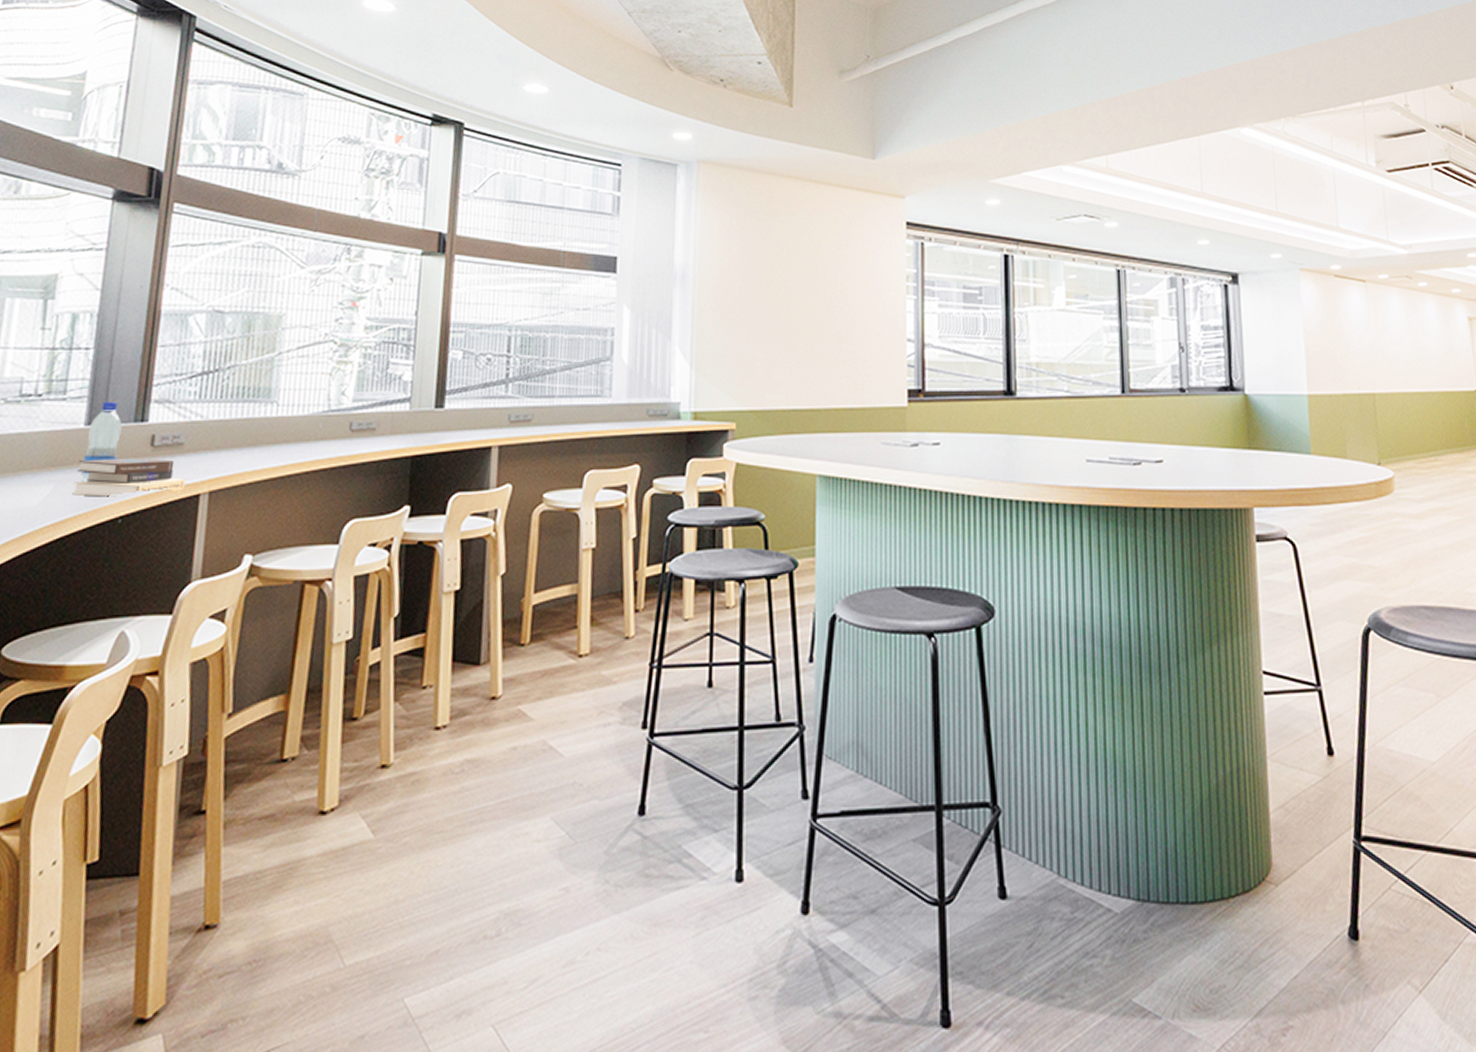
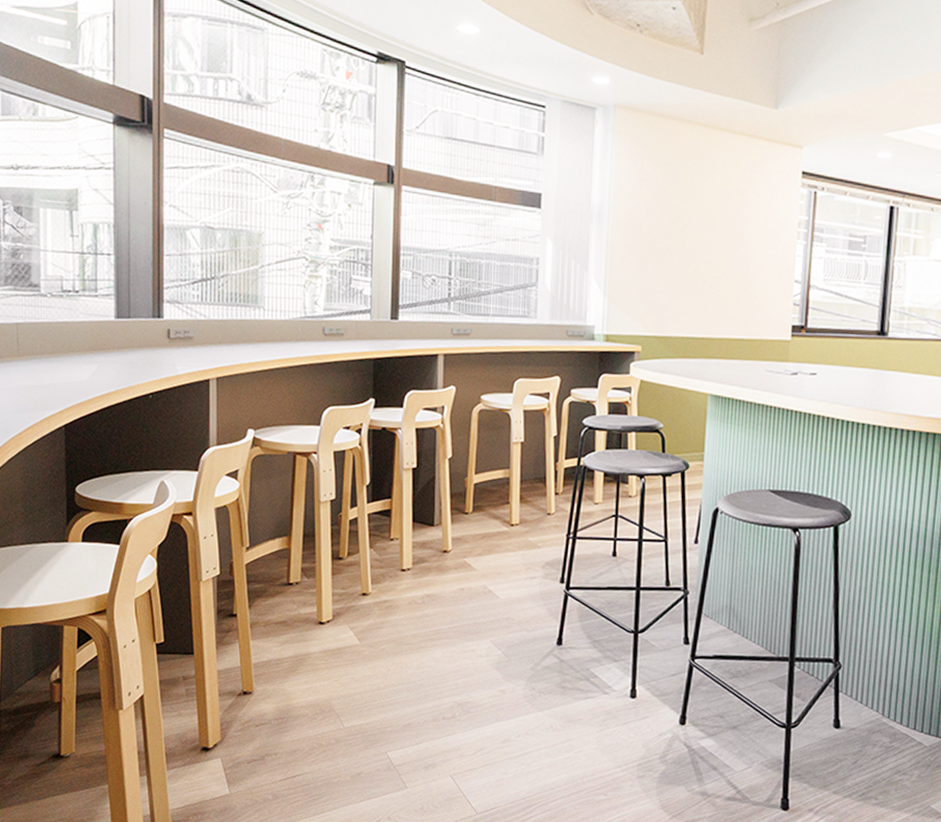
books: present [72,458,186,497] -> none [112,346,198,378]
bottle: present [80,402,122,483] -> none [117,300,144,365]

